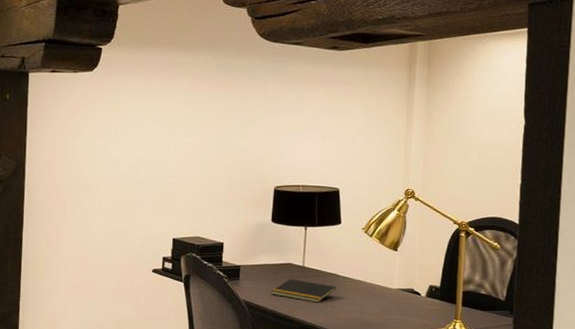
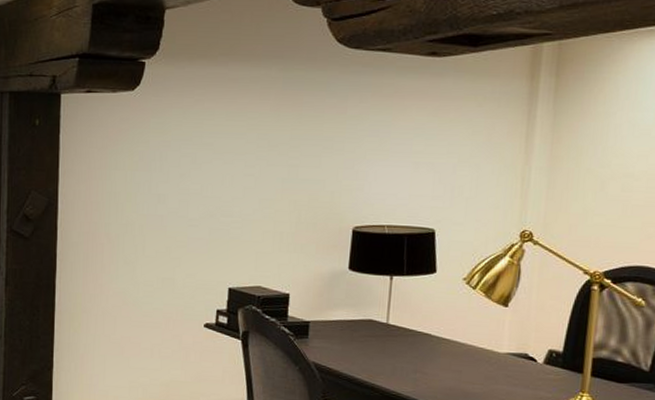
notepad: present [271,278,337,303] -> none [346,337,429,368]

